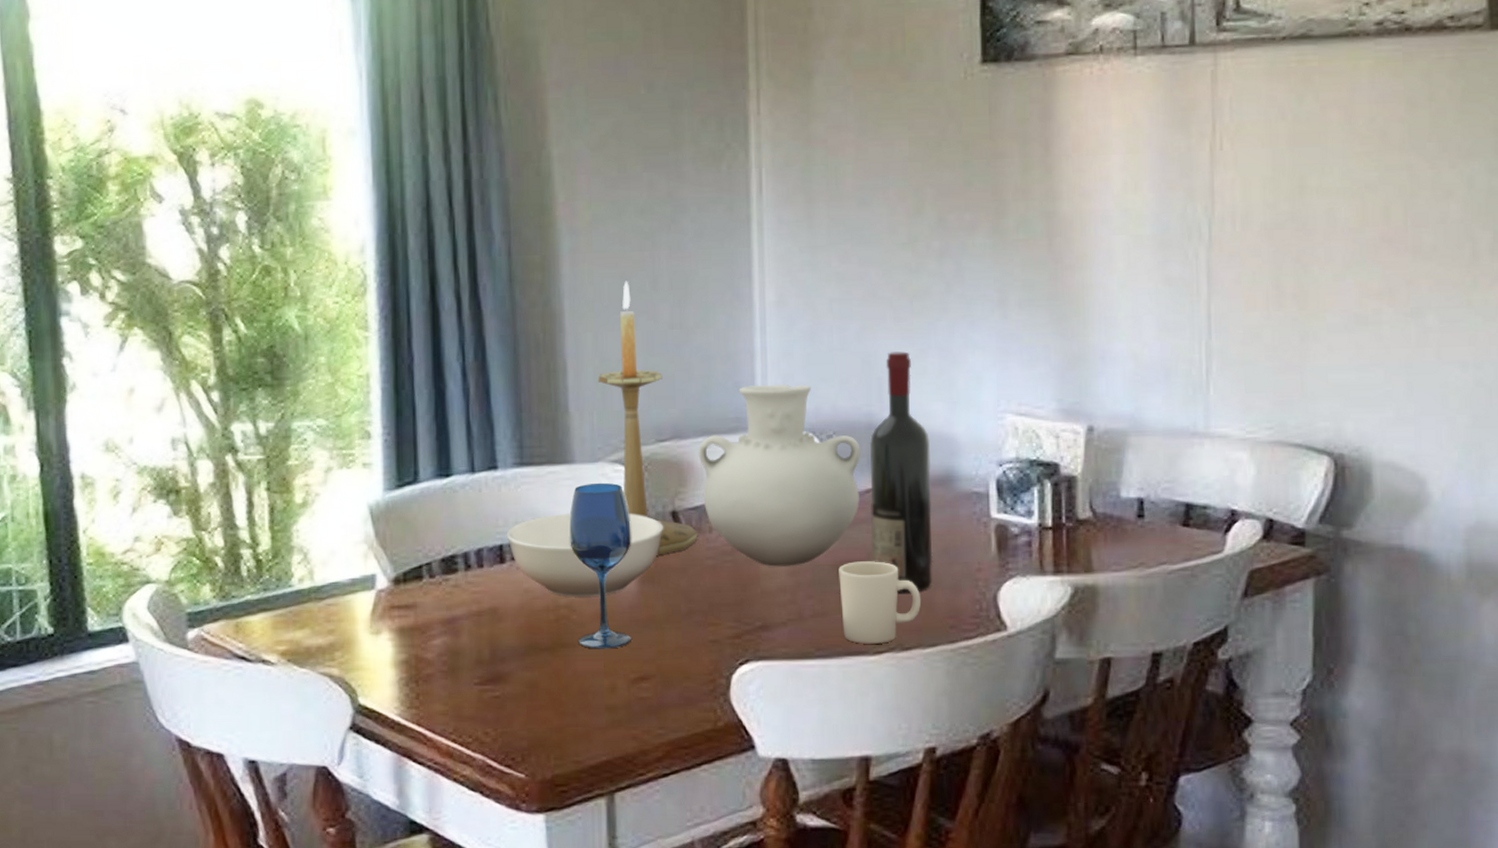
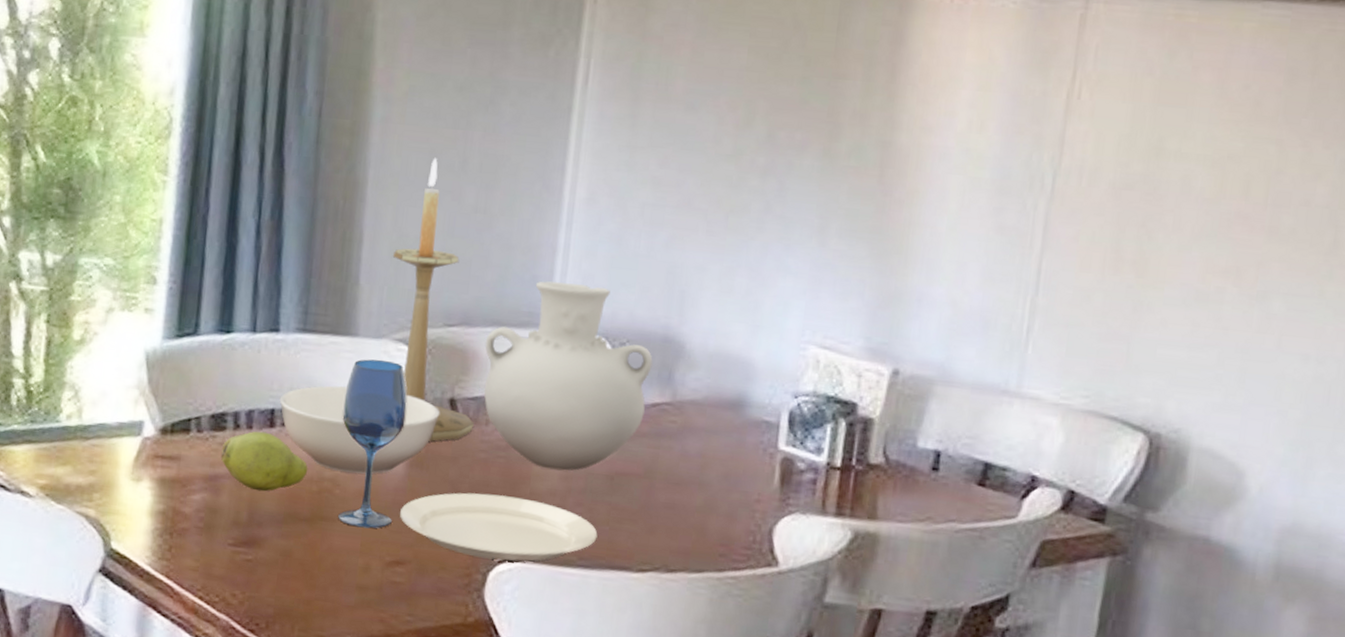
fruit: none [455,568,543,627] -> present [220,431,308,492]
plate: none [637,598,831,662] -> present [399,492,598,562]
mug: present [839,561,922,644] -> none [609,475,694,562]
wine bottle: present [869,351,933,593] -> none [648,265,727,515]

